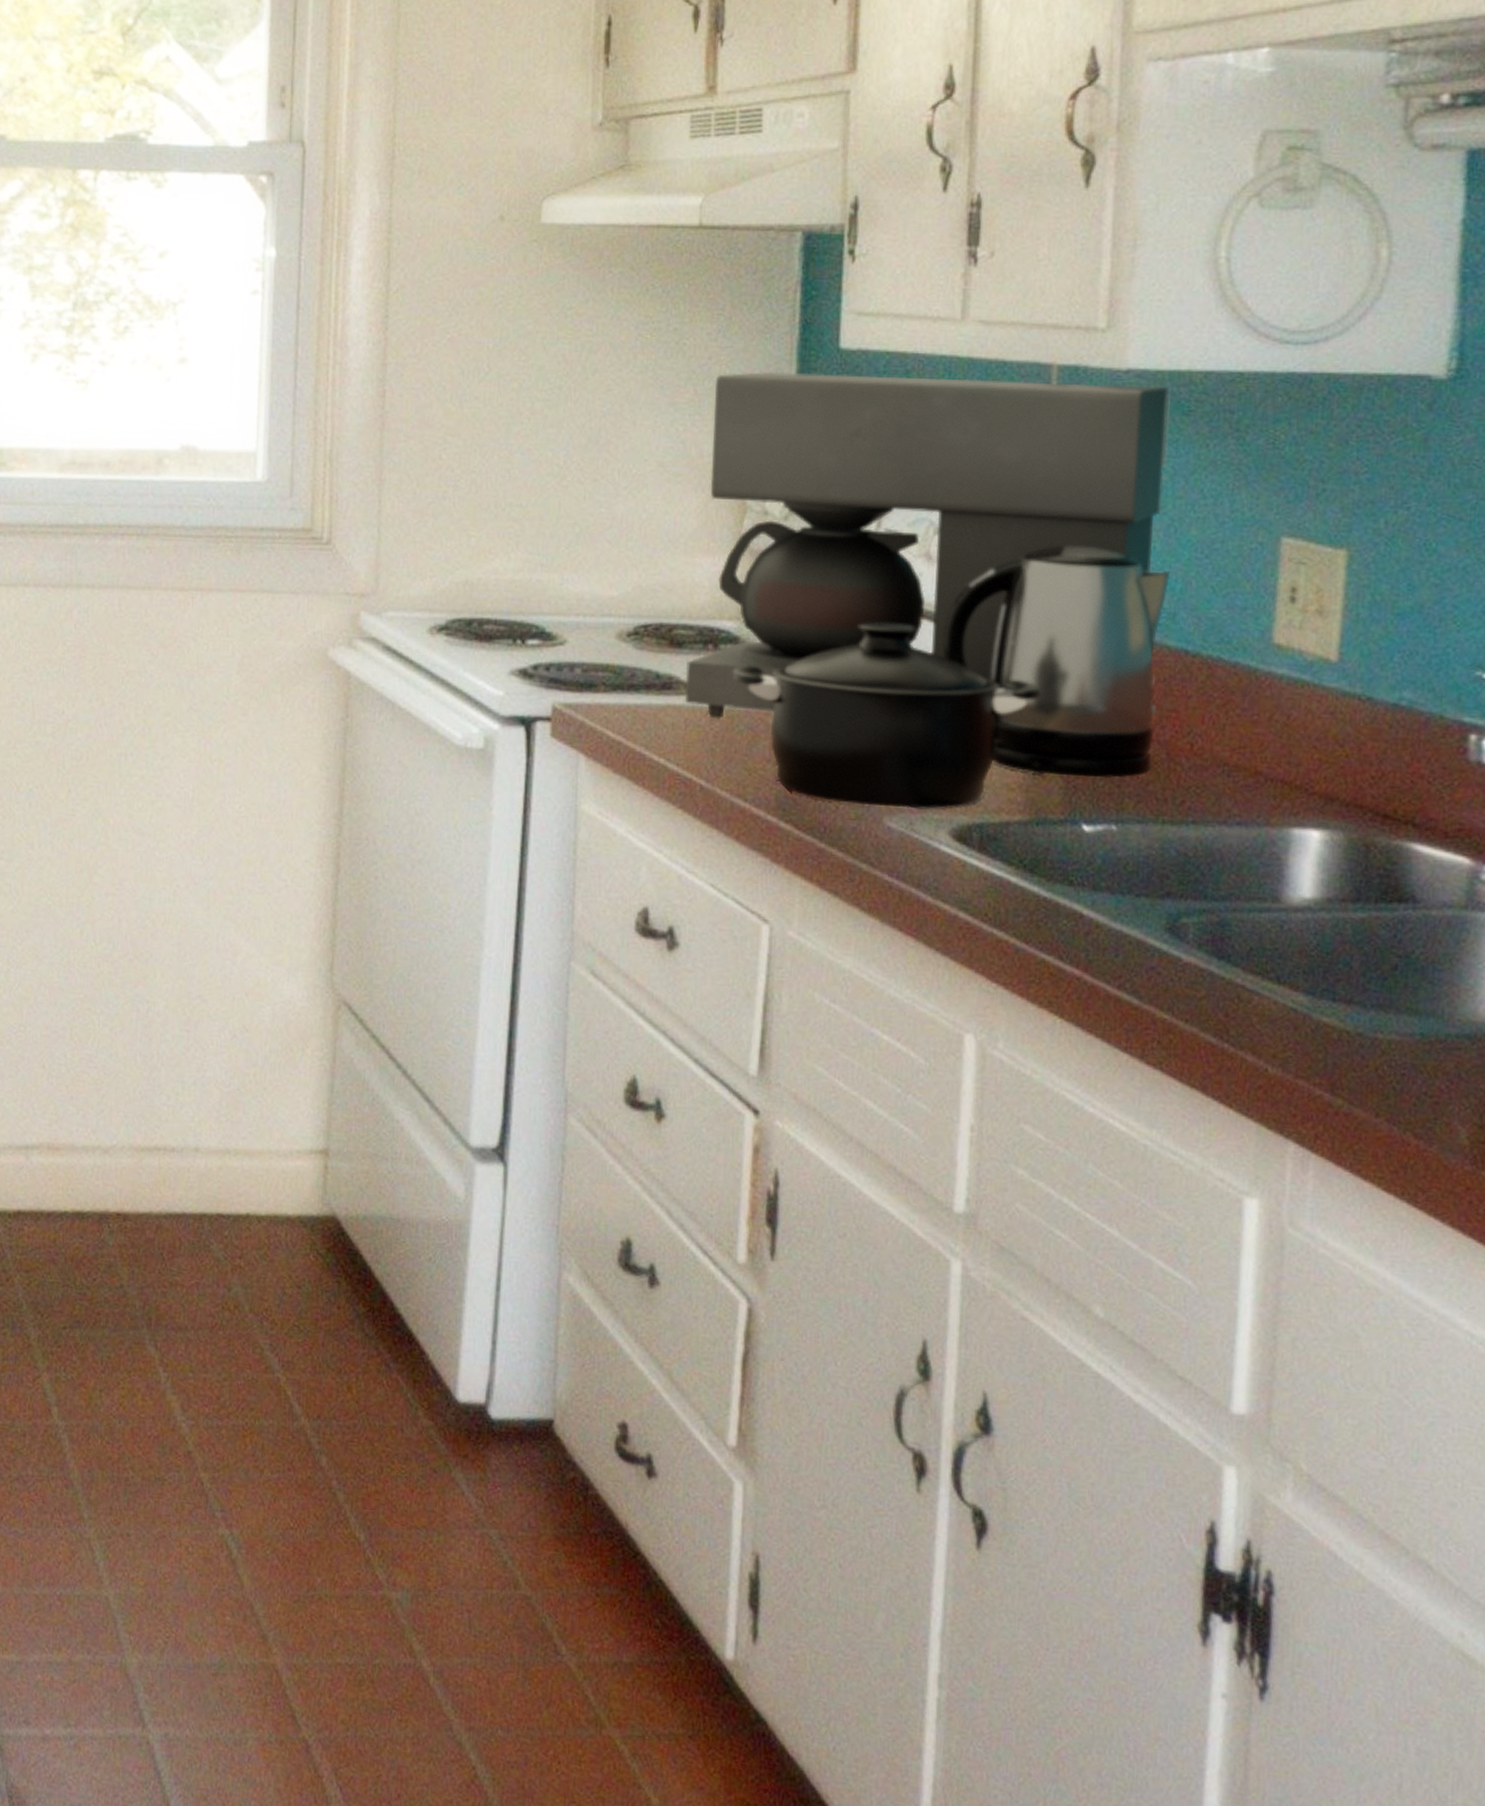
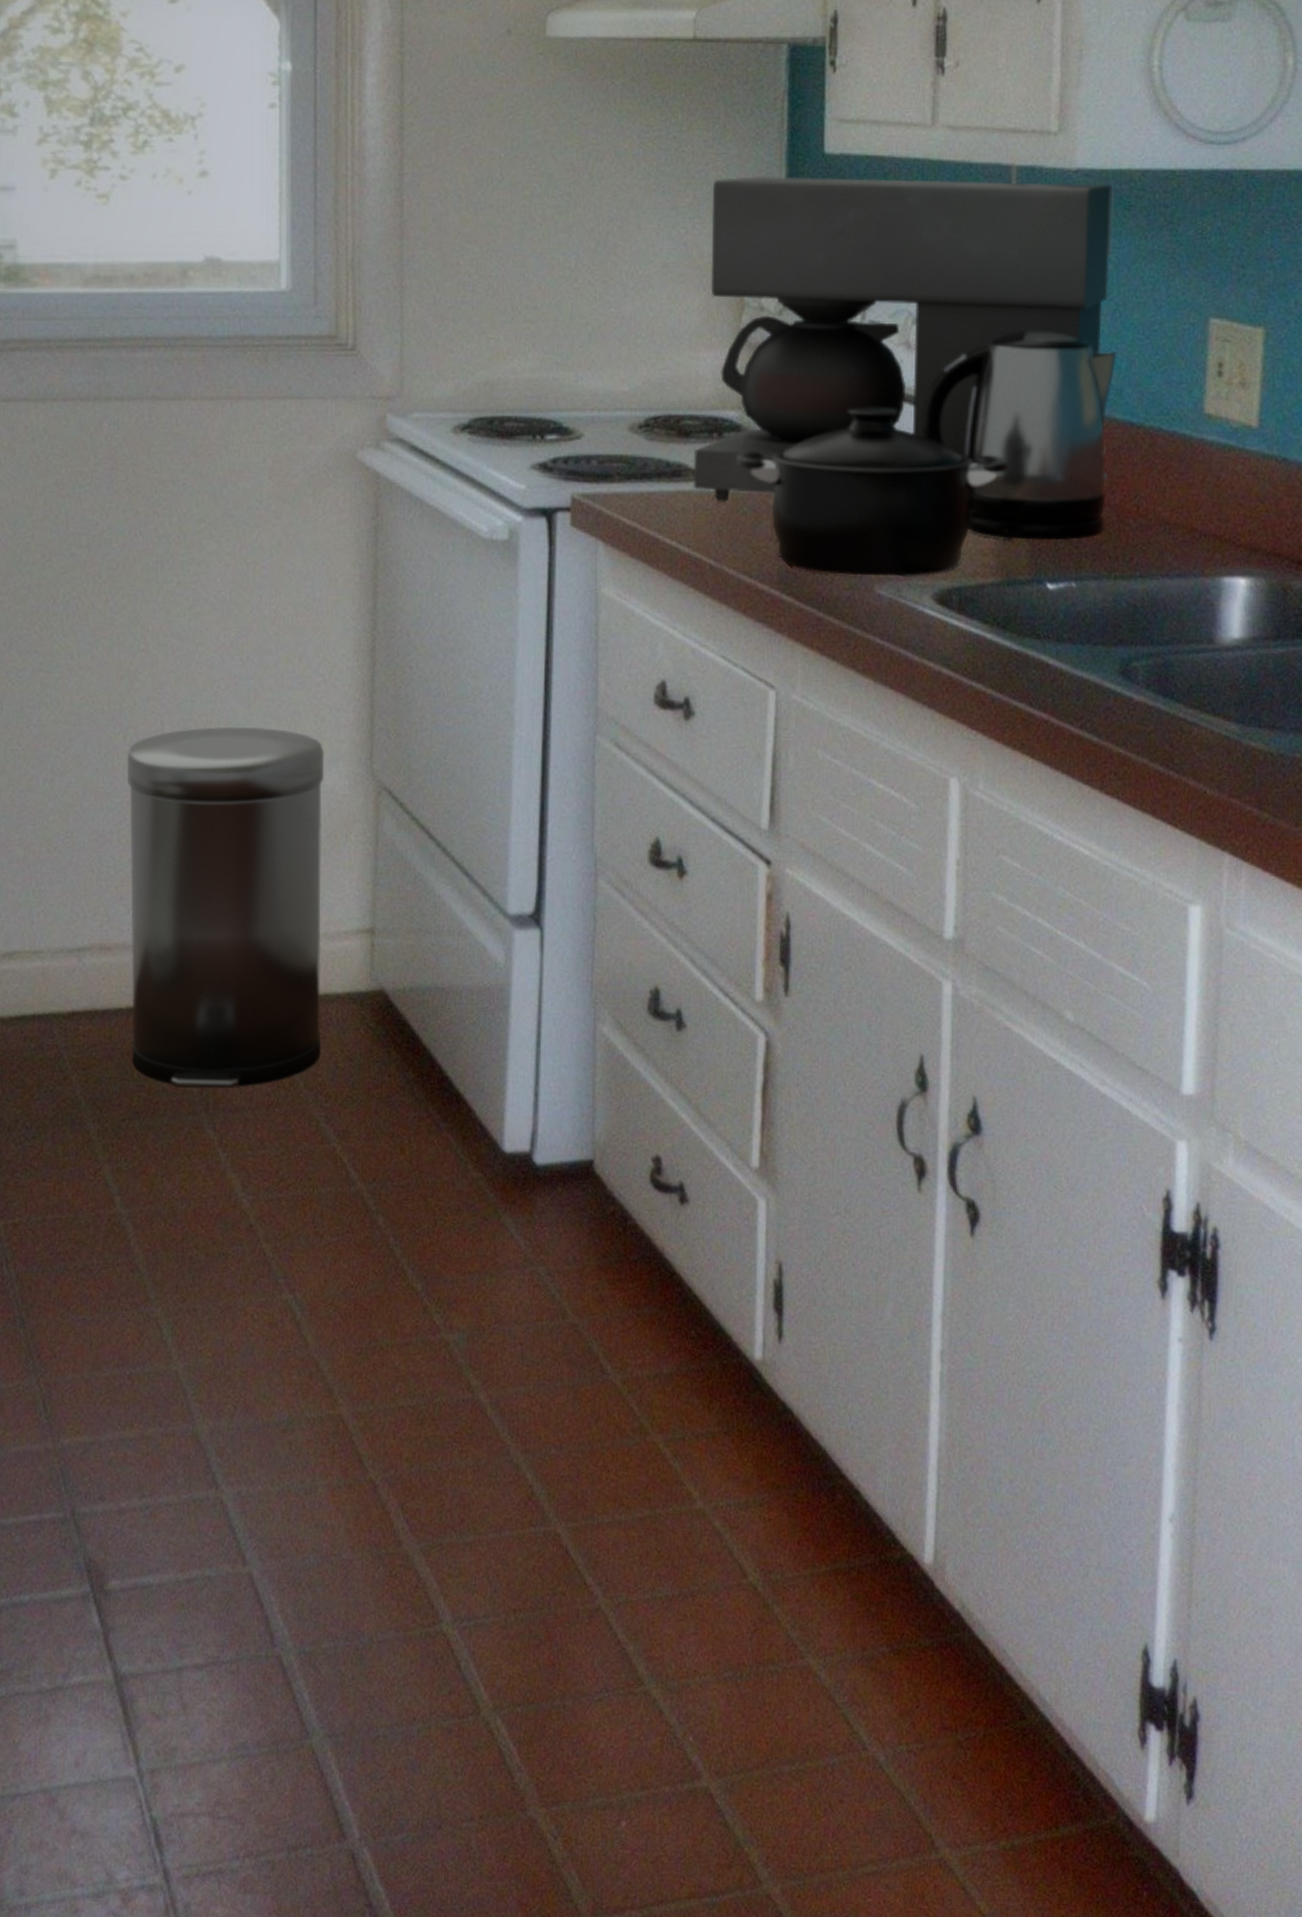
pedal bin: none [75,927,284,1305] -> present [127,726,325,1089]

